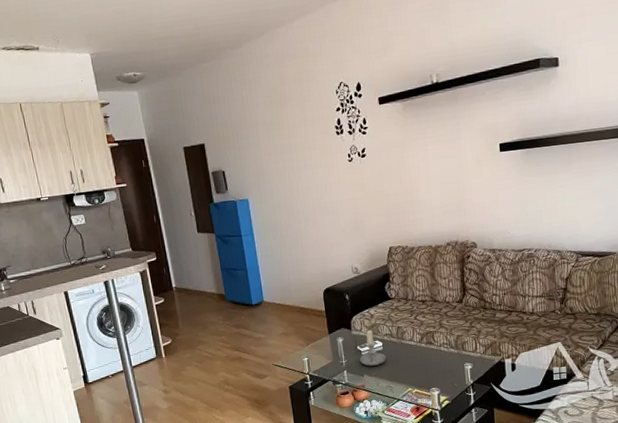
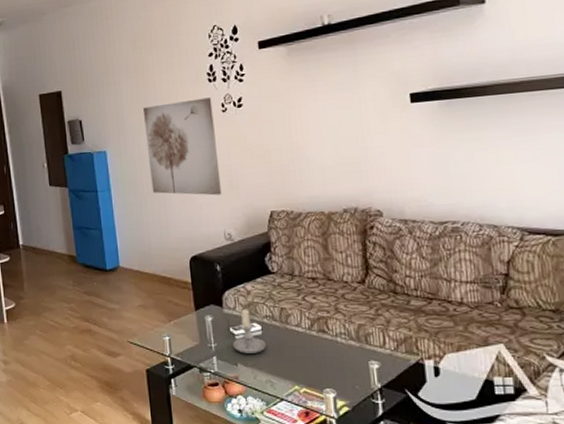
wall art: none [280,148,349,236] -> present [143,97,222,196]

